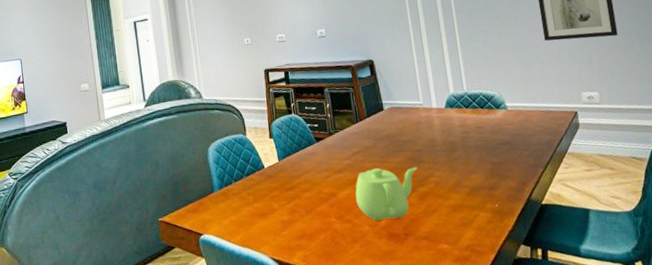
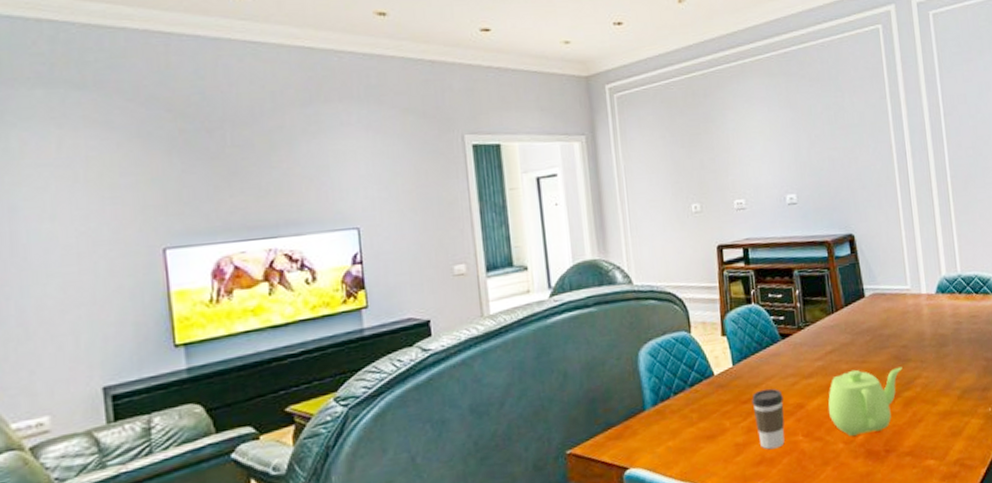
coffee cup: none [294,180,321,228] -> present [752,388,785,450]

